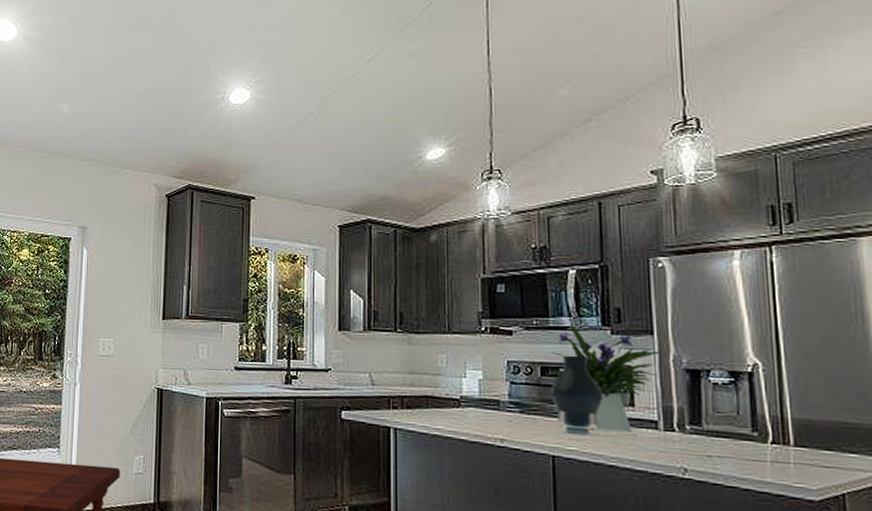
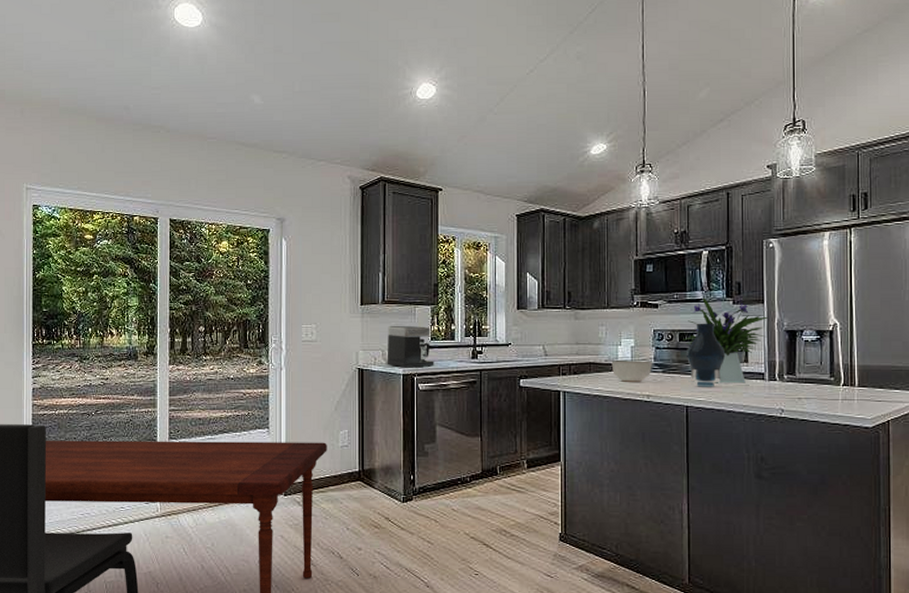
coffee maker: none [188,342,242,391] -> present [387,325,434,368]
bowl: none [454,395,506,423] -> present [611,361,652,382]

